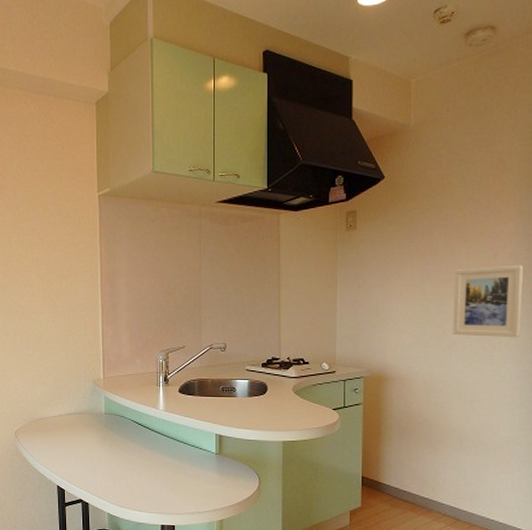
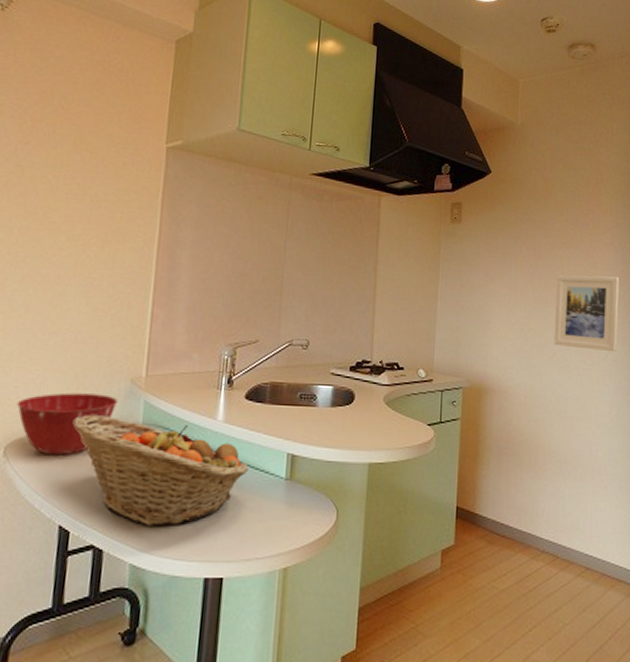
mixing bowl: none [18,392,86,437] -> present [16,392,118,456]
fruit basket: none [58,408,187,487] -> present [74,415,249,526]

